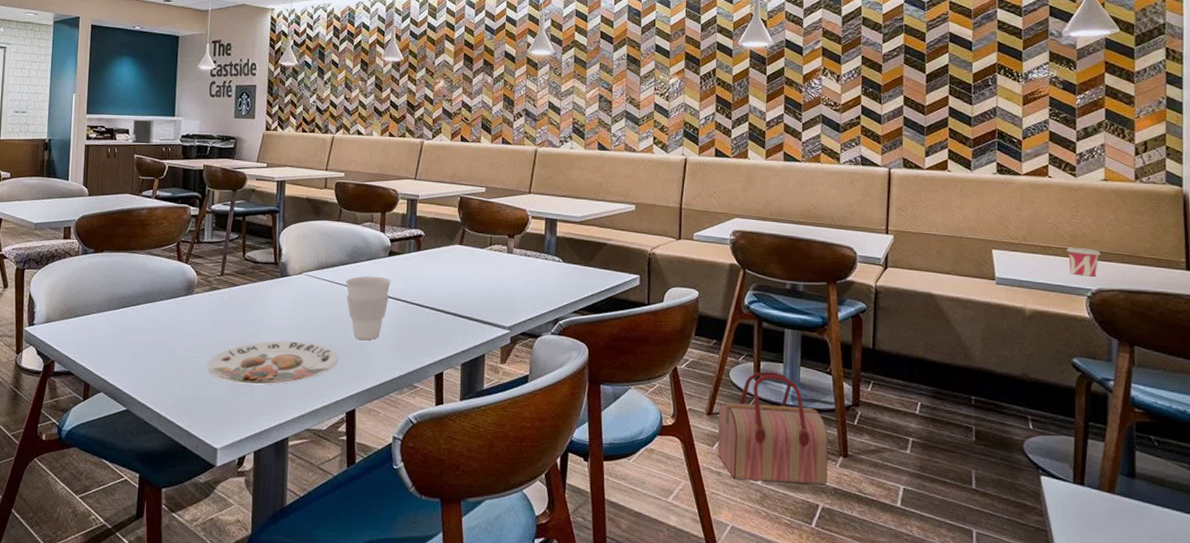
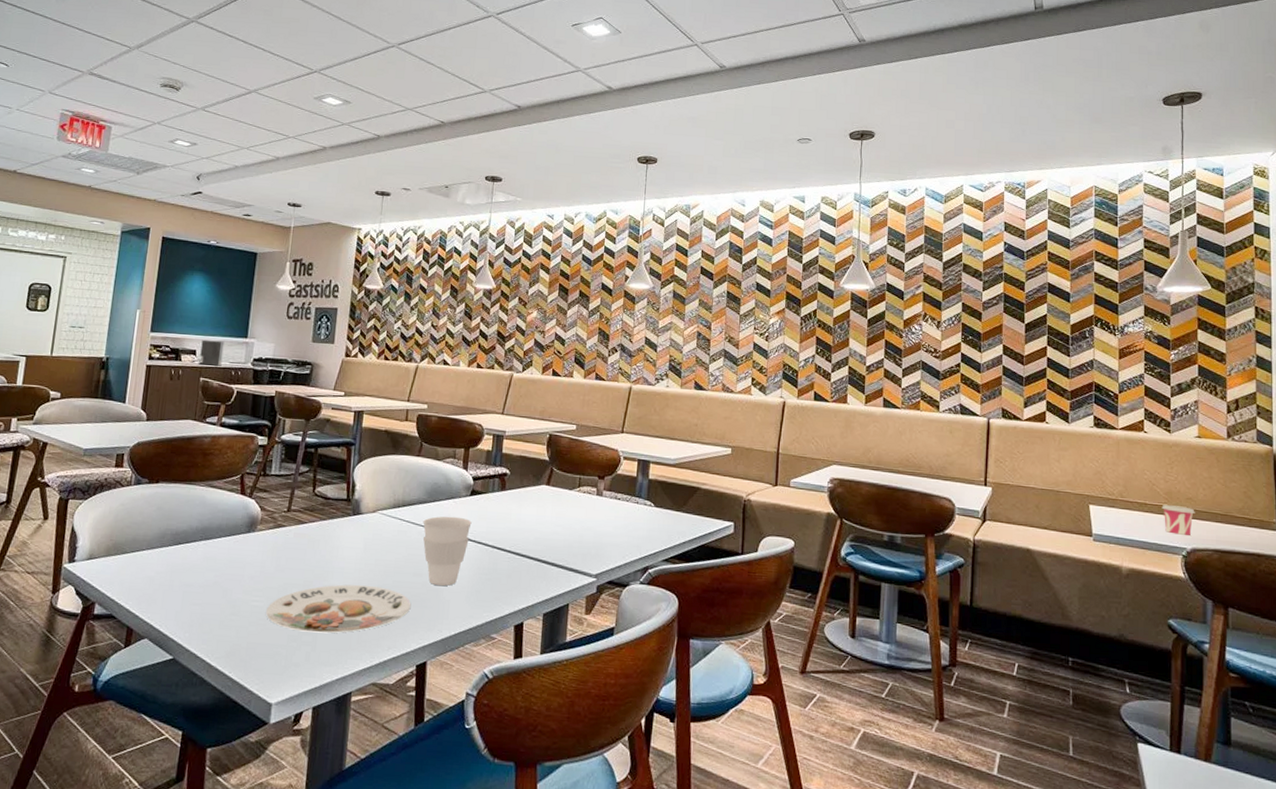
handbag: present [718,371,828,485] -> none [810,627,924,751]

